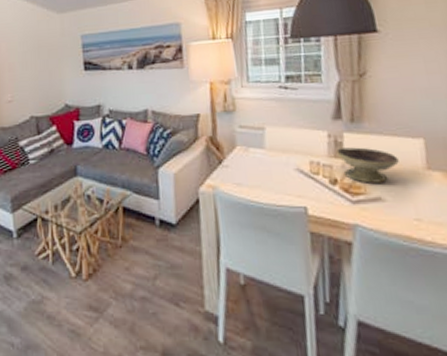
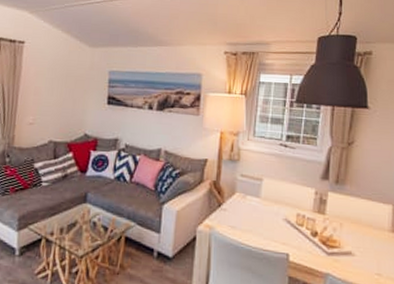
decorative bowl: present [336,147,399,183] -> none [320,205,370,240]

